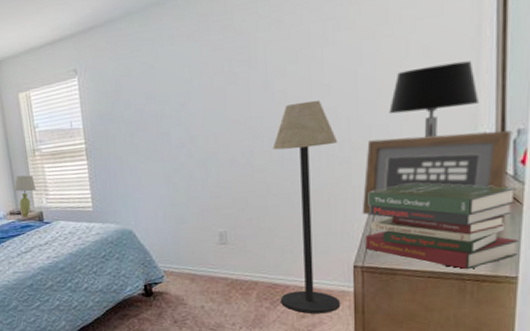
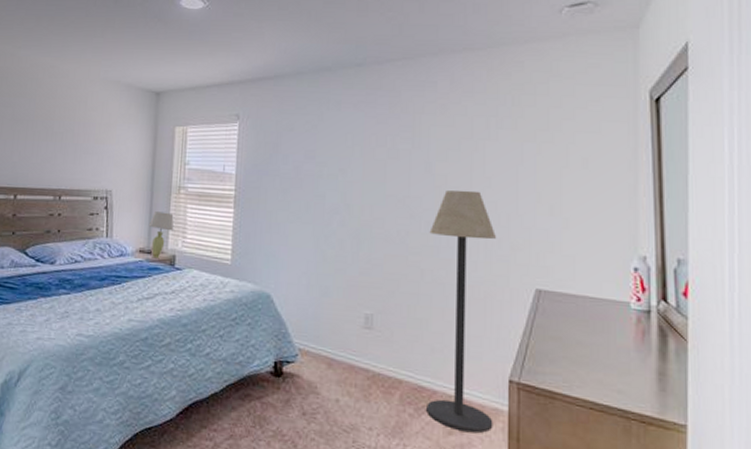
picture frame: present [362,130,512,215] -> none [519,243,673,324]
books: present [365,182,519,270] -> none [522,295,686,408]
table lamp: present [389,60,480,138] -> none [549,178,639,252]

